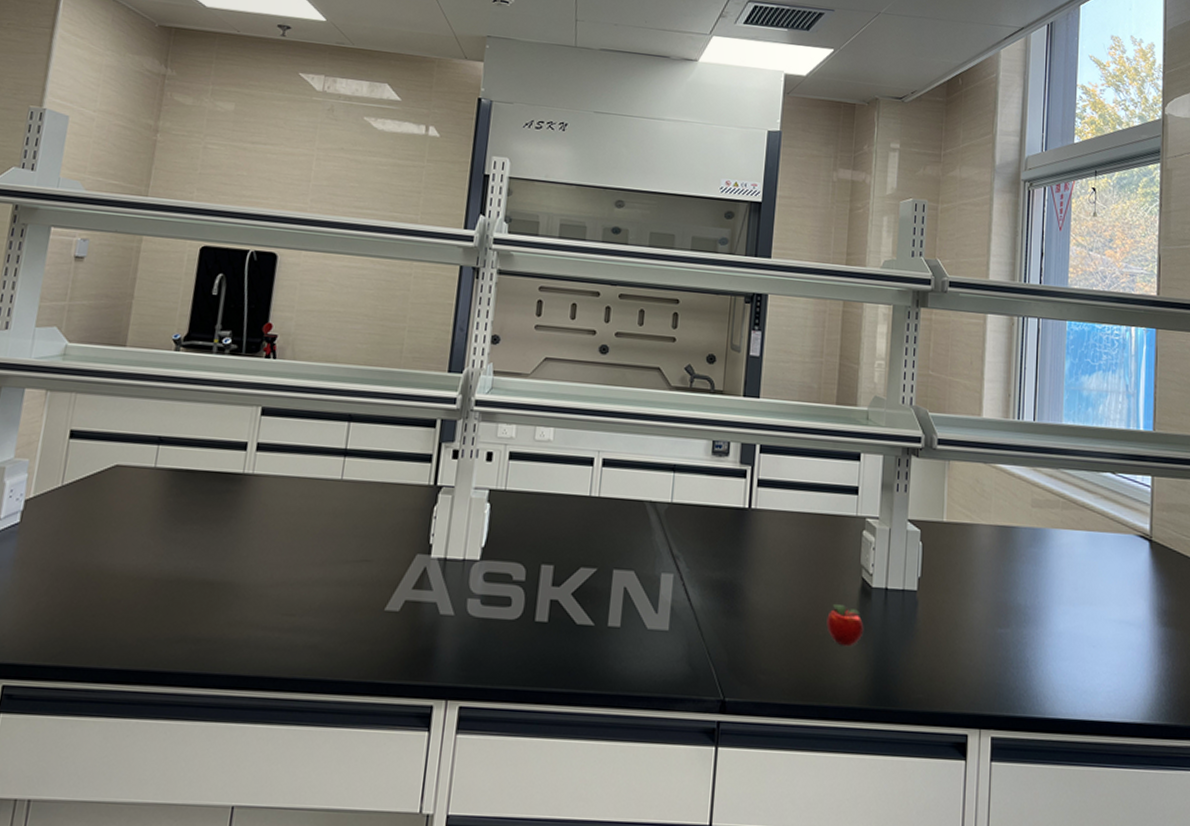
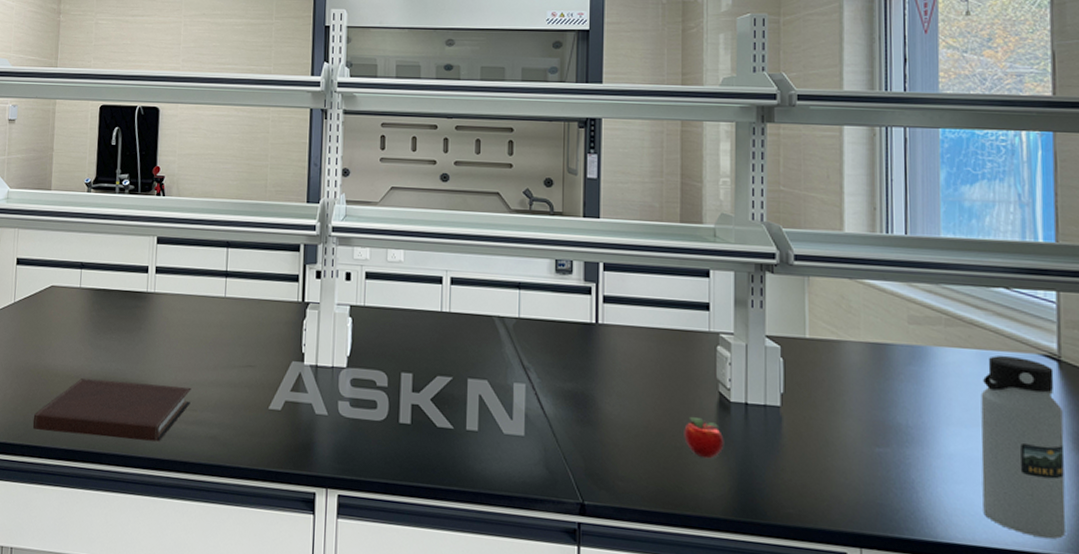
notebook: none [74,579,291,655] -> present [33,378,192,442]
water bottle: none [1084,536,1151,709] -> present [980,355,1066,540]

